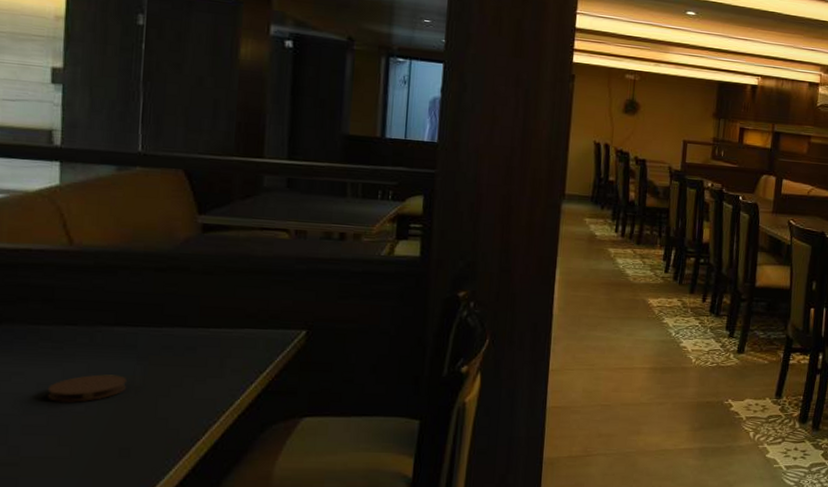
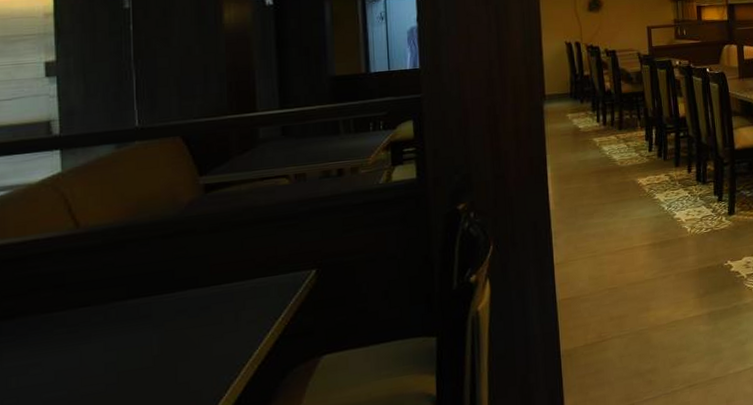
coaster: present [47,374,128,403] -> none [66,347,146,386]

